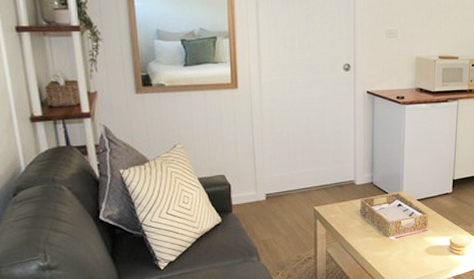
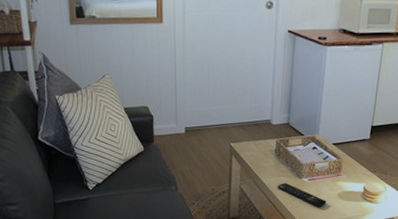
remote control: none [364,243,415,264] -> present [277,183,327,207]

